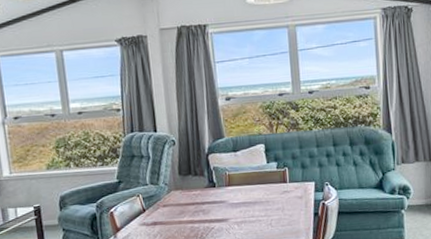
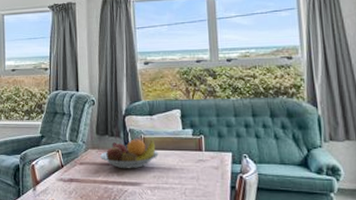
fruit bowl: none [183,175,244,208] -> present [99,138,159,169]

